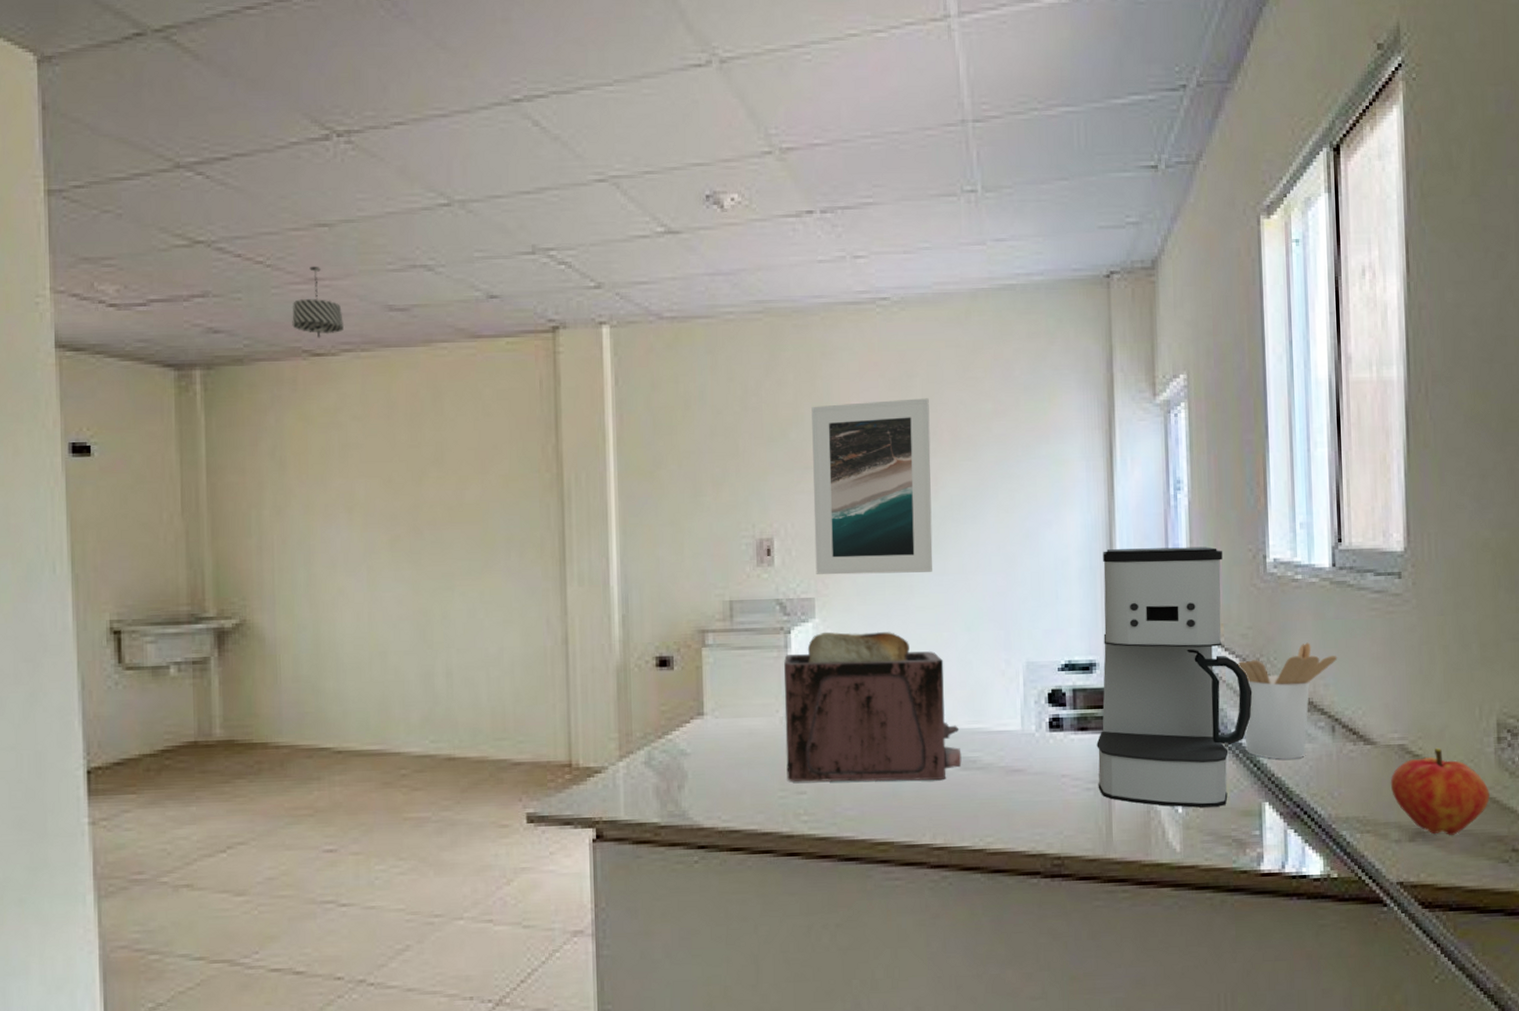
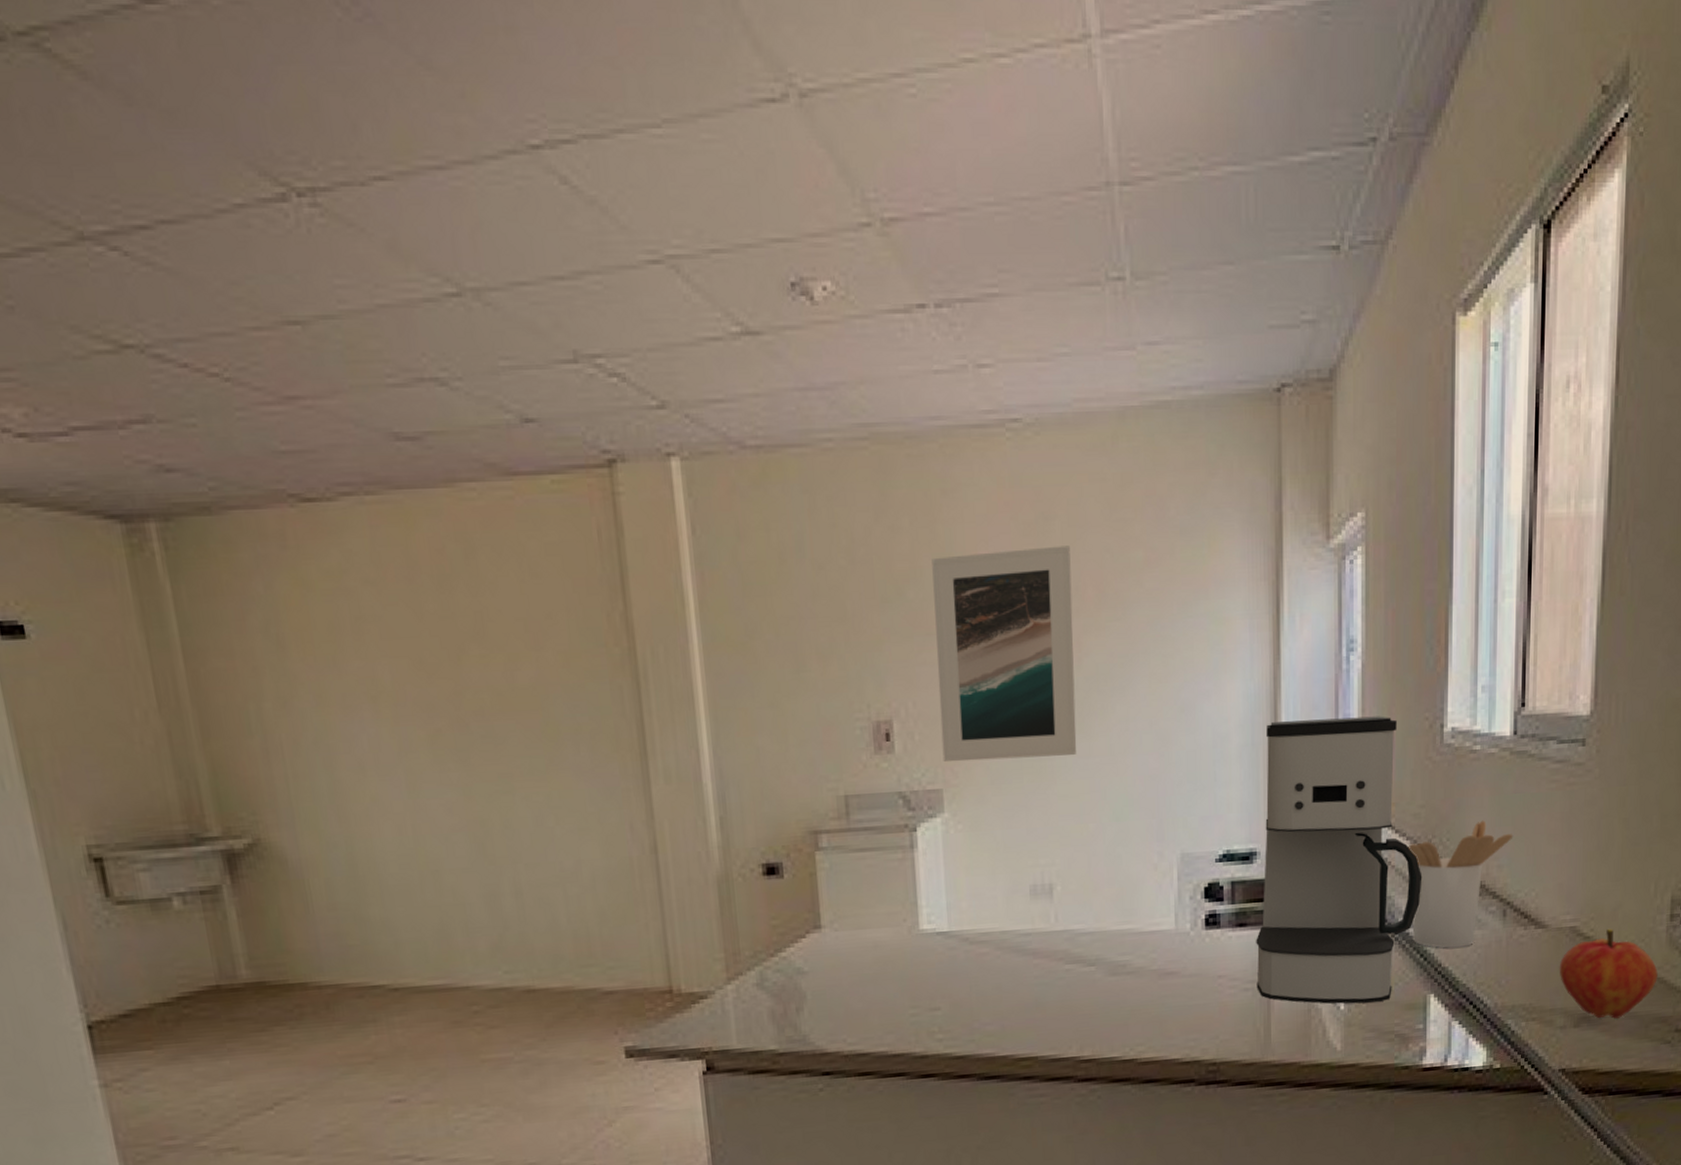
pendant light: present [292,266,344,338] -> none [266,379,339,478]
toaster: present [783,631,962,782] -> none [910,825,1111,997]

